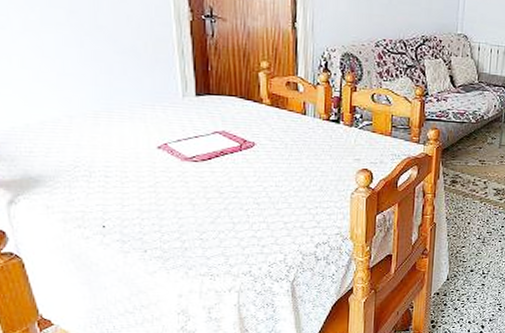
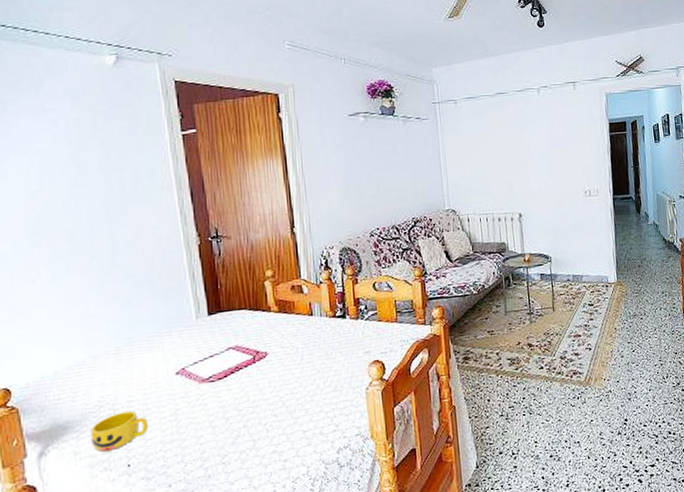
cup: none [64,175,126,210] -> present [90,411,149,452]

